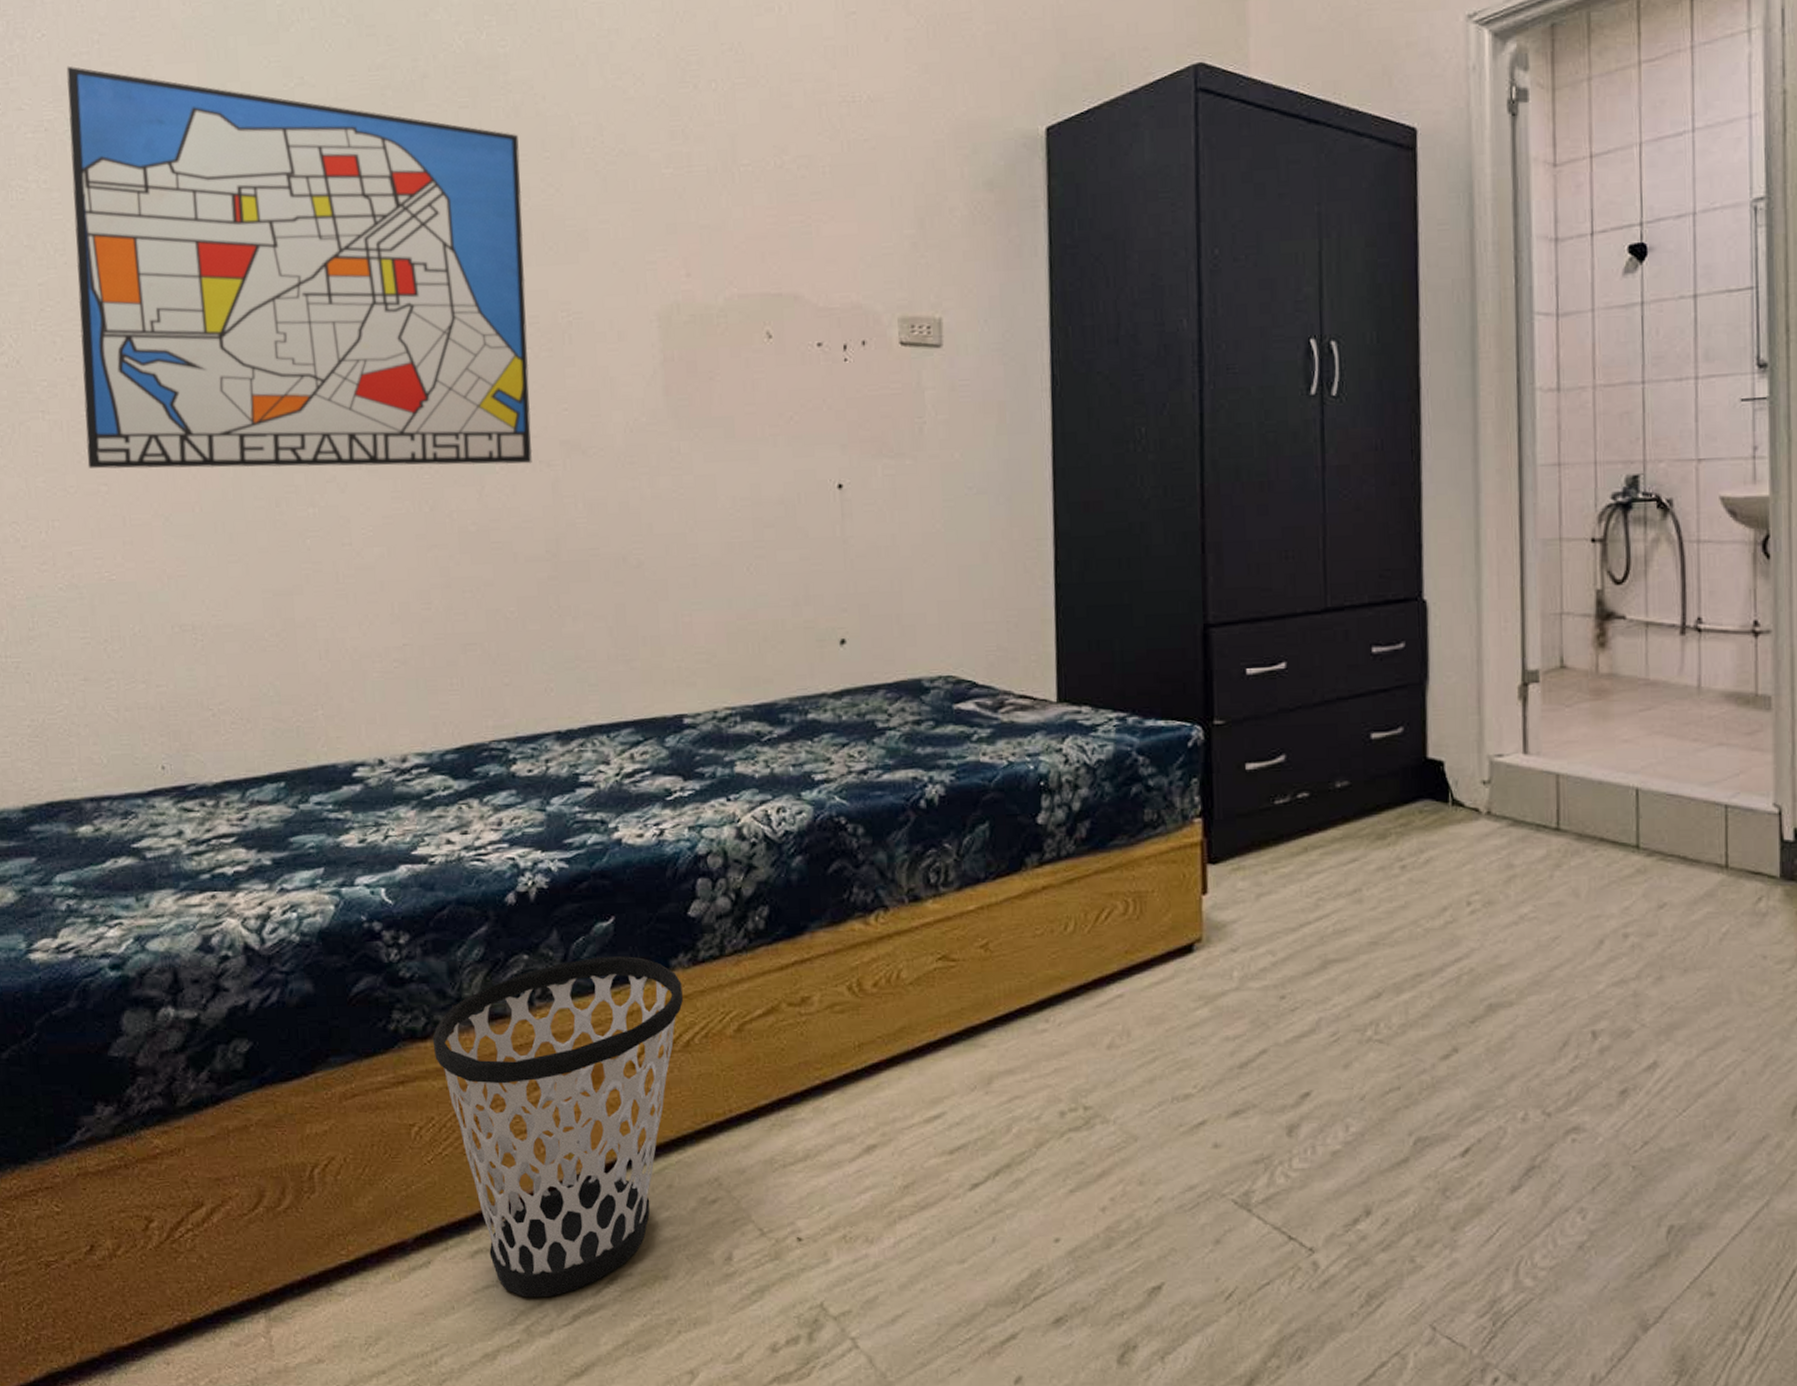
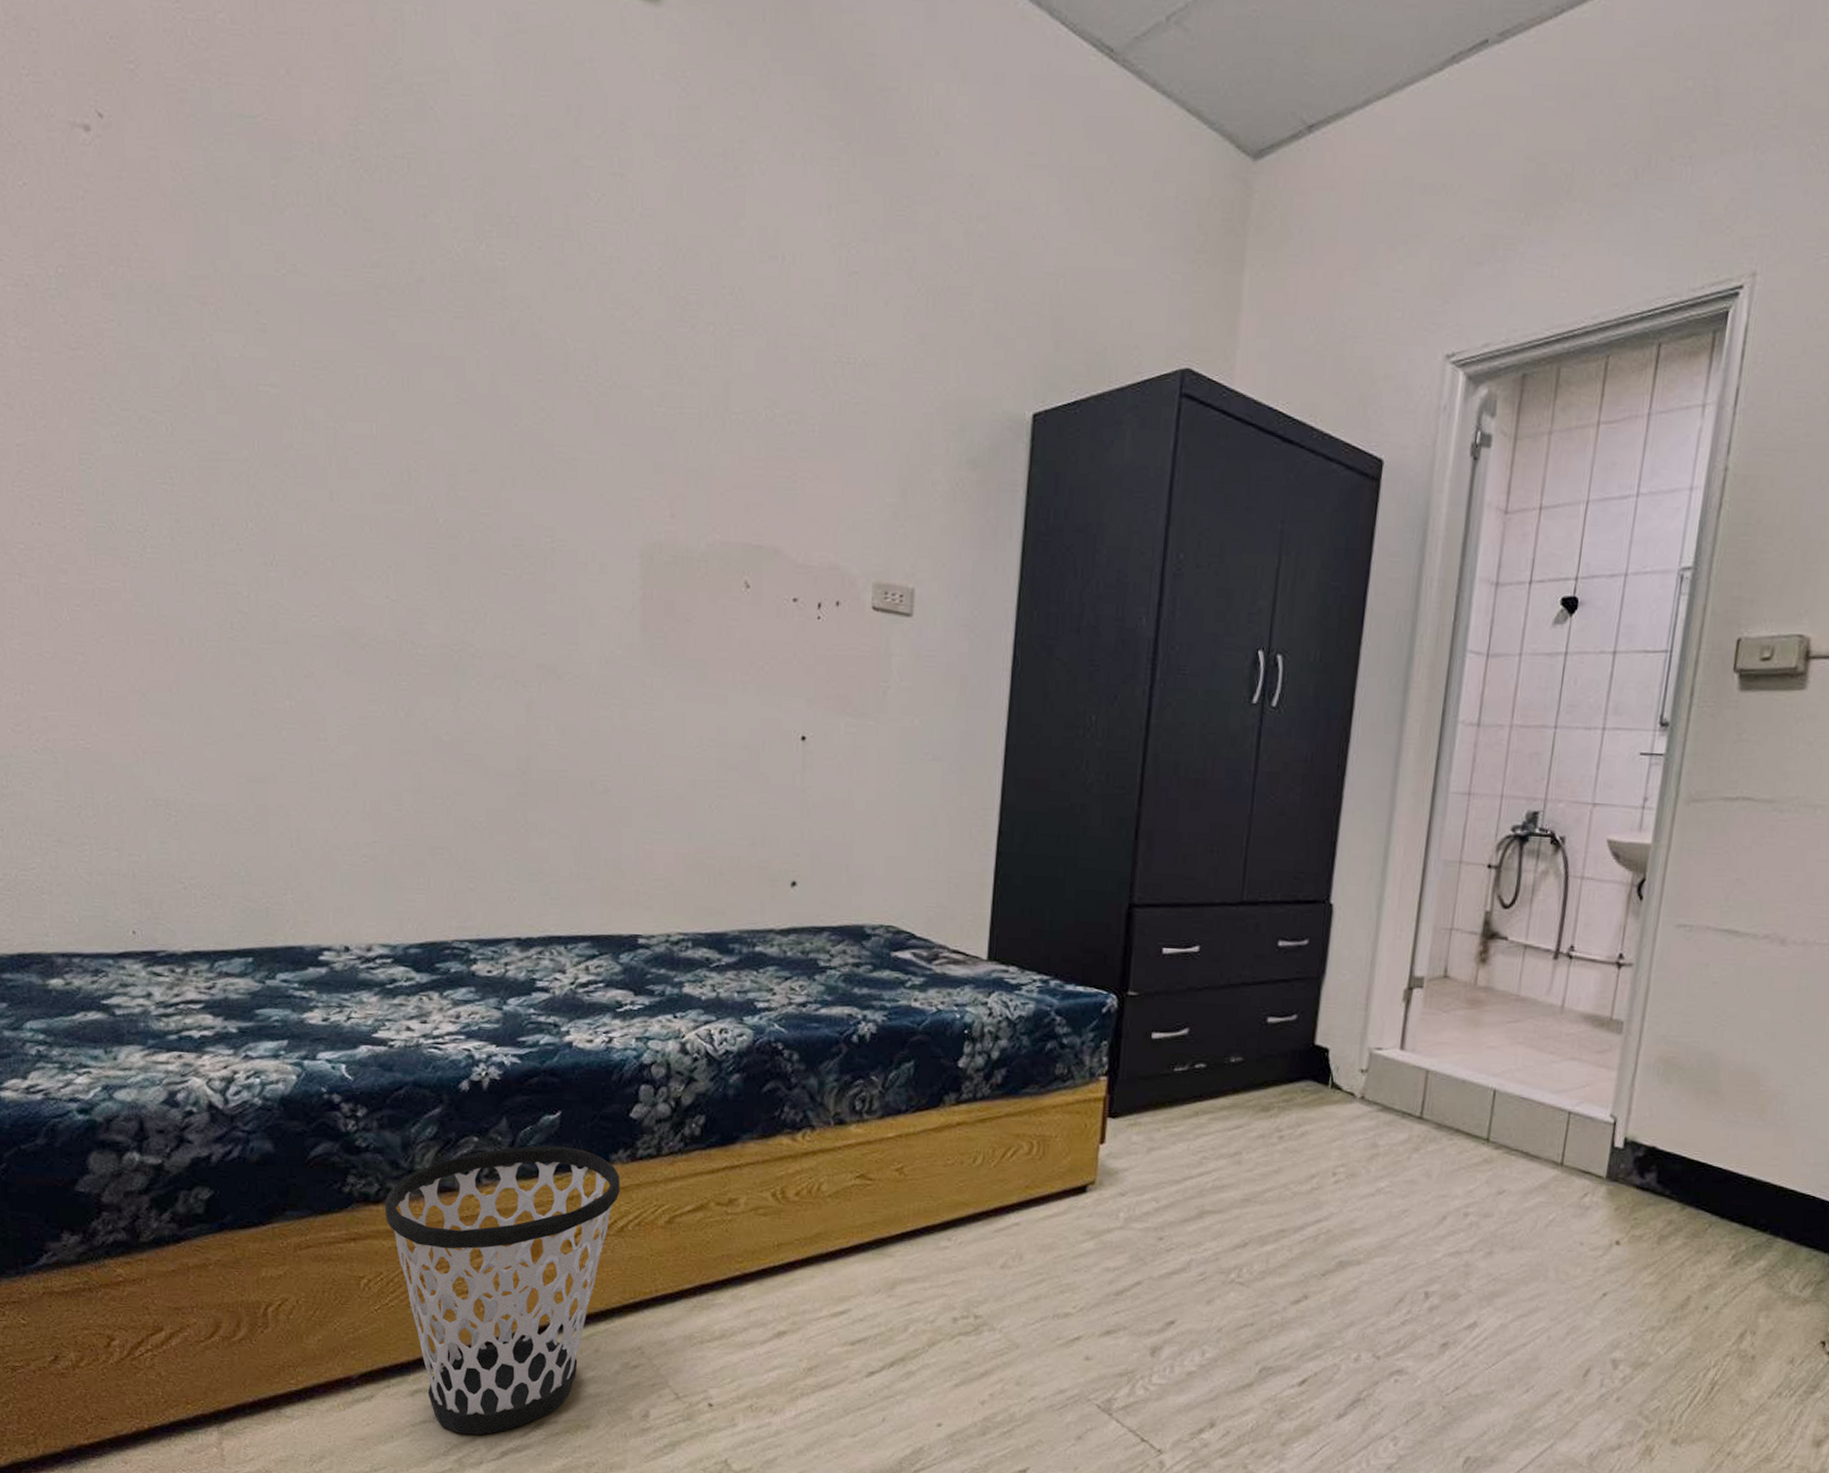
wall art: present [66,66,533,469] -> none [48,220,513,683]

